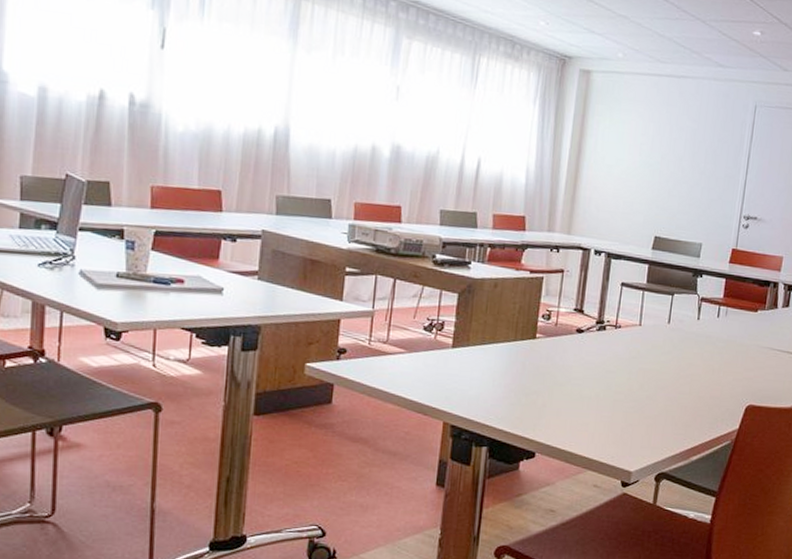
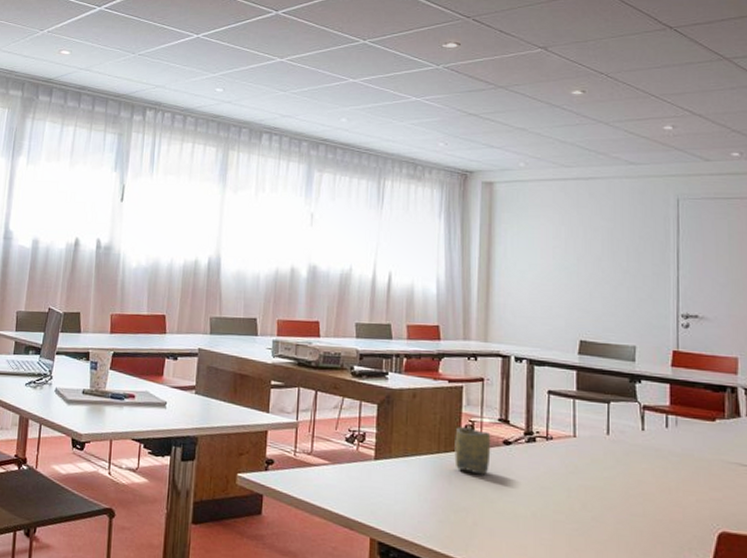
cup: none [529,316,566,361] -> present [454,427,491,475]

